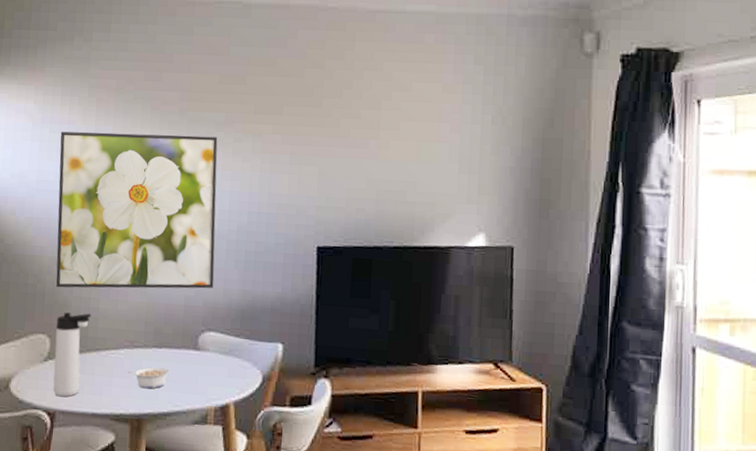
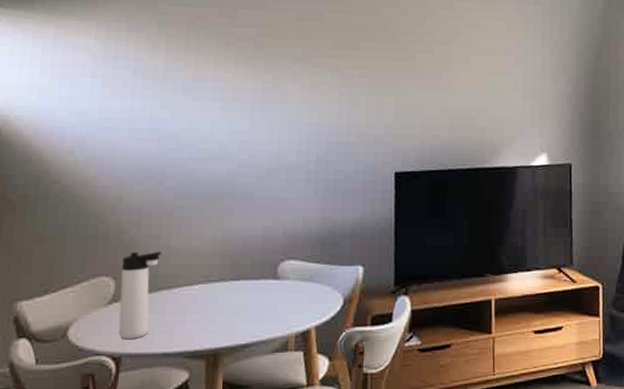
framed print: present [56,131,218,289] -> none [121,68,295,227]
legume: present [128,367,170,389] -> none [203,300,248,323]

